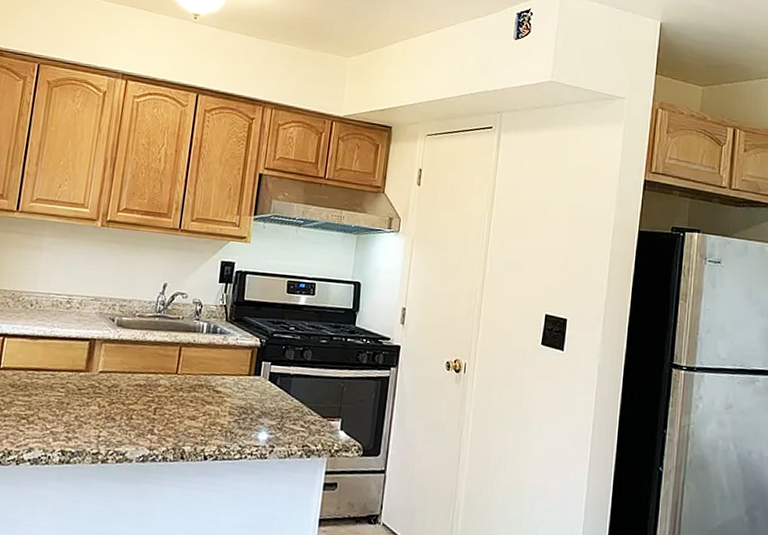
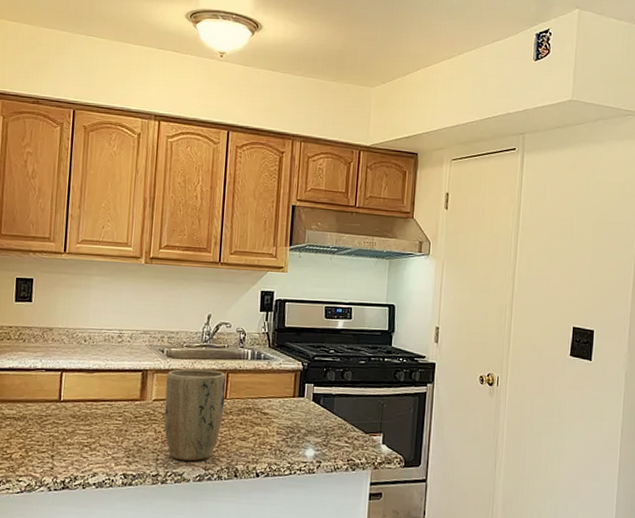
plant pot: none [109,340,179,440] -> present [164,368,226,462]

